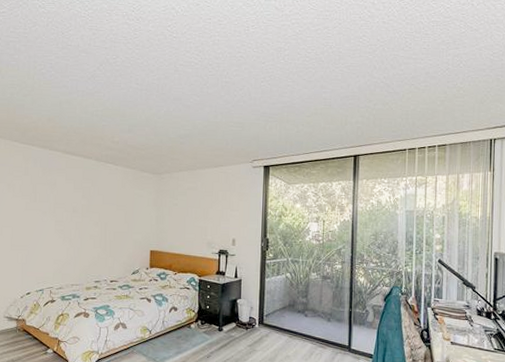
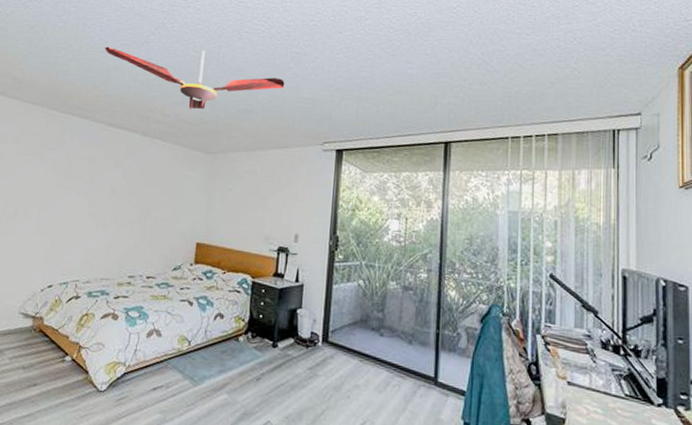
ceiling fan: none [56,82,218,136] -> present [105,46,285,109]

